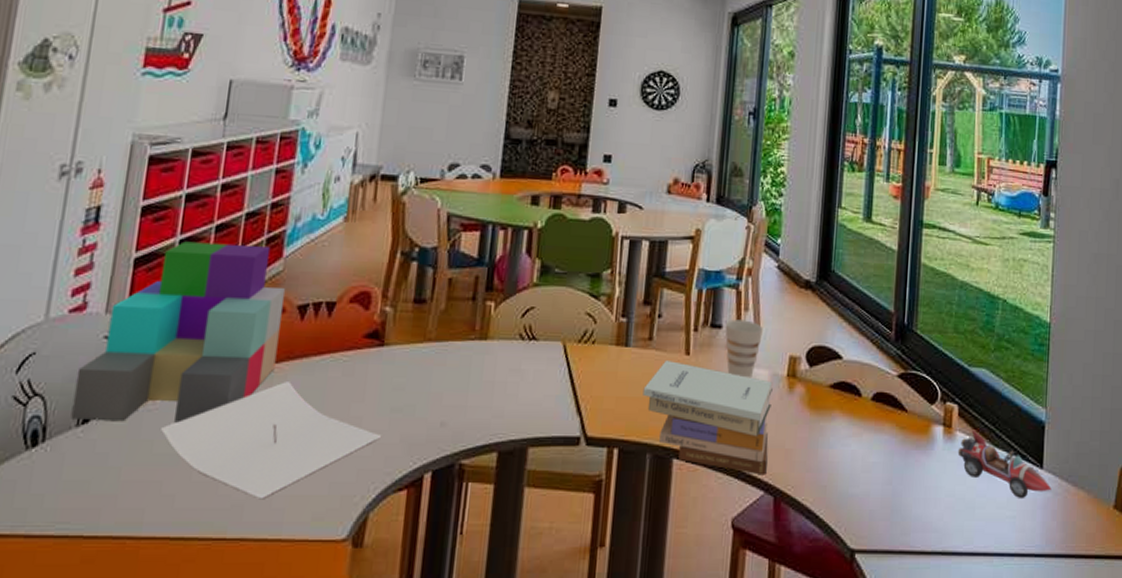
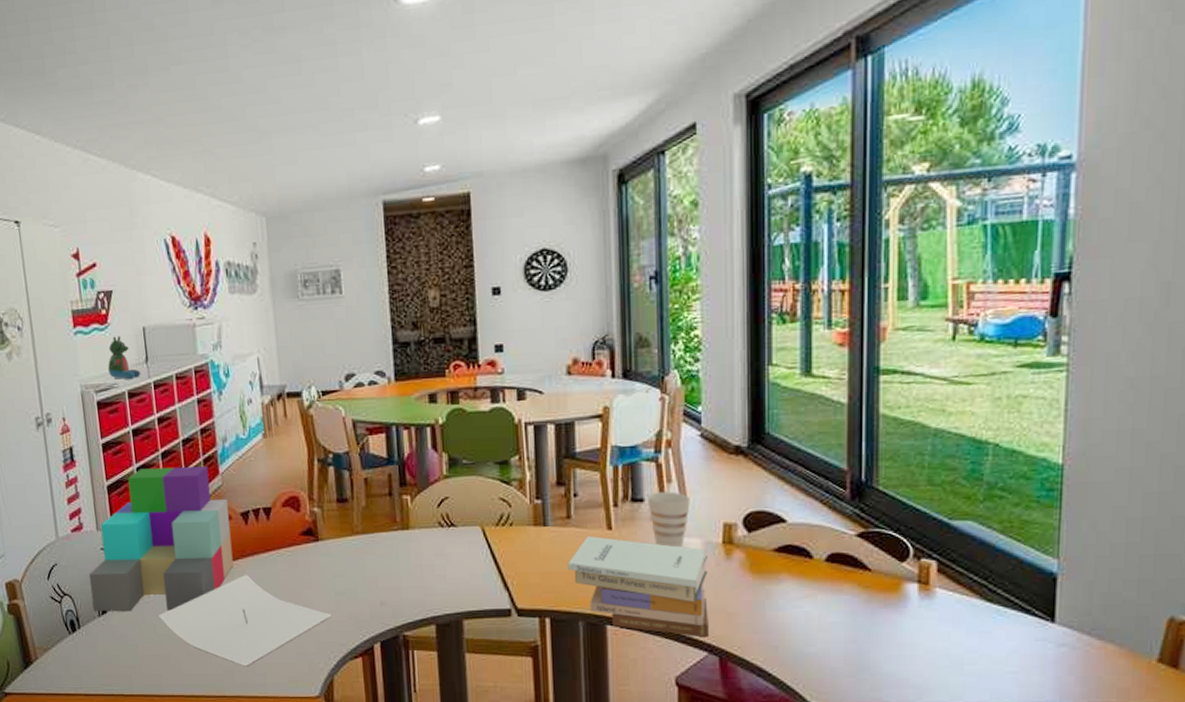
stuffed animal: none [174,84,215,136] -> present [108,336,141,380]
toy car: present [957,429,1052,499] -> none [938,585,1067,655]

